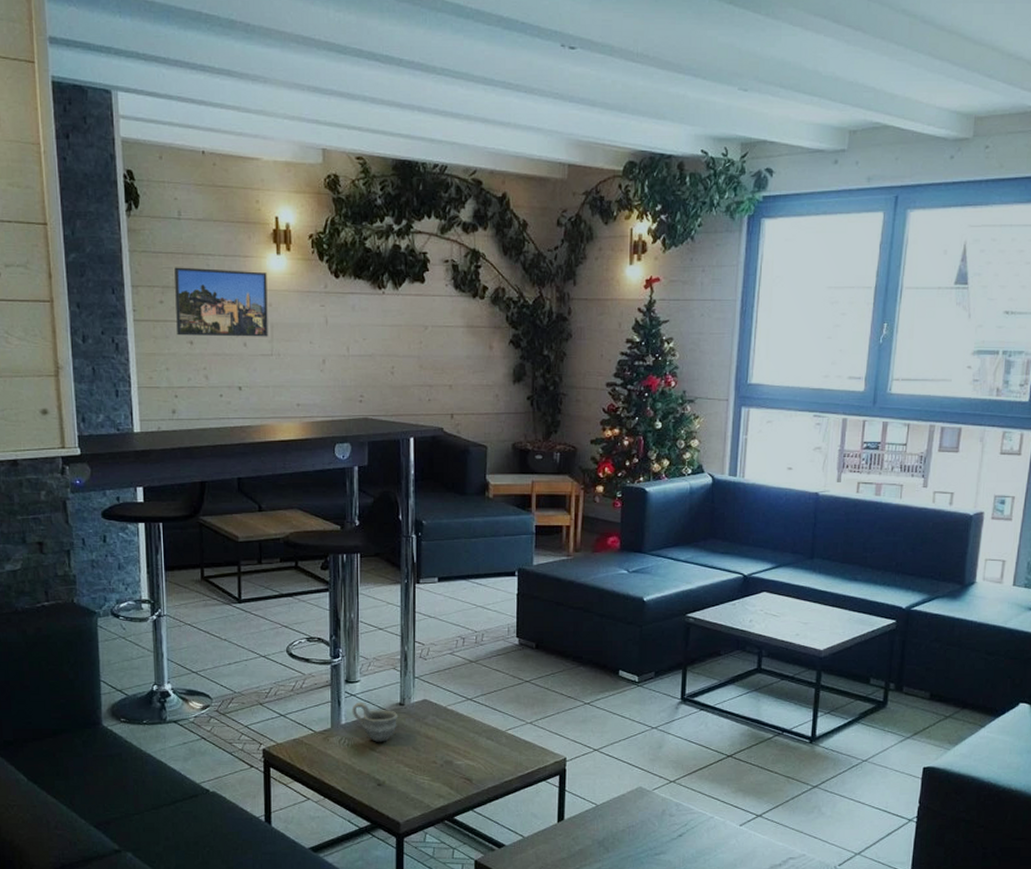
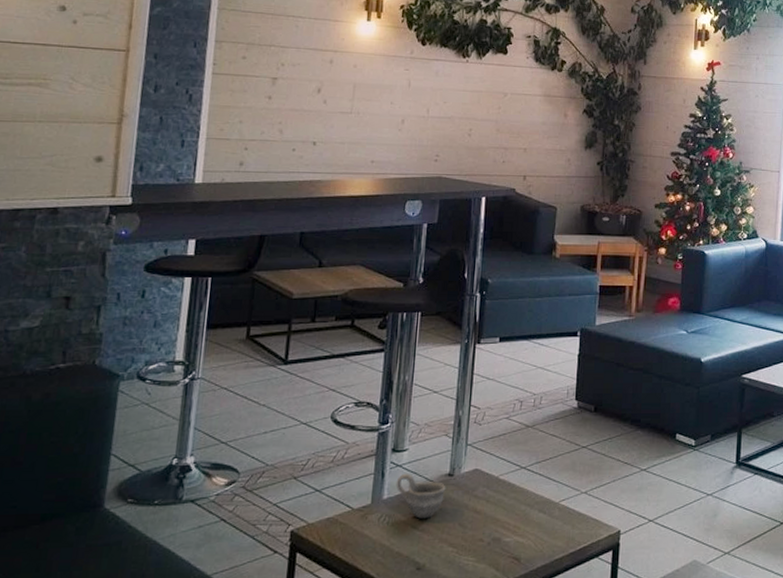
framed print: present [174,267,268,337] -> none [256,26,355,96]

